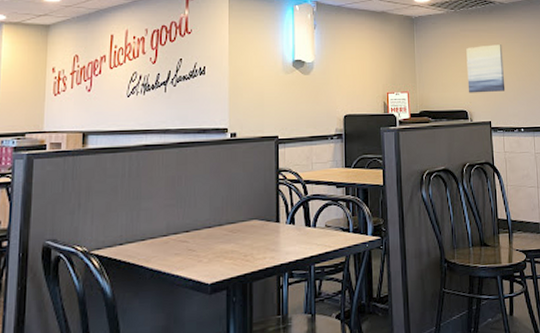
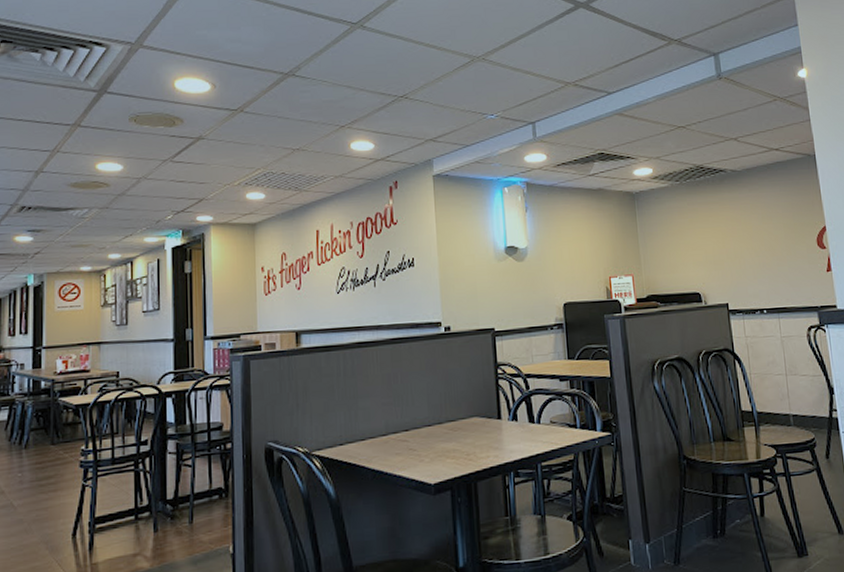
wall art: present [466,44,505,93] -> none [695,217,743,273]

